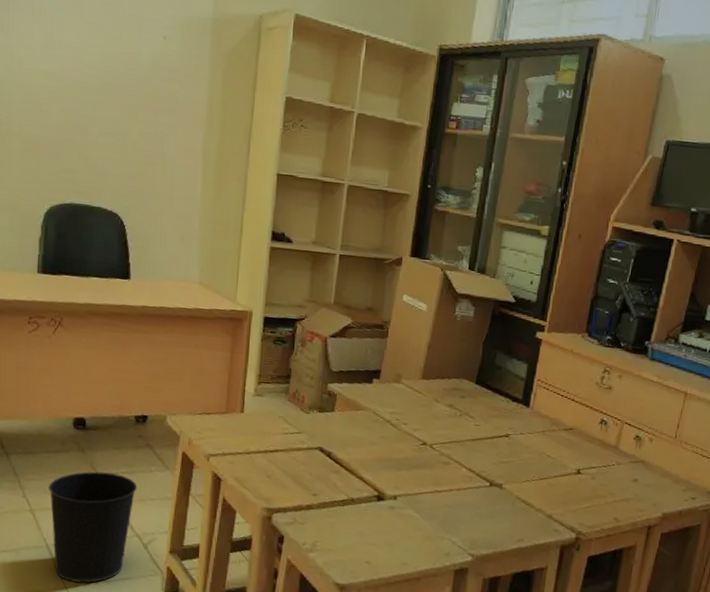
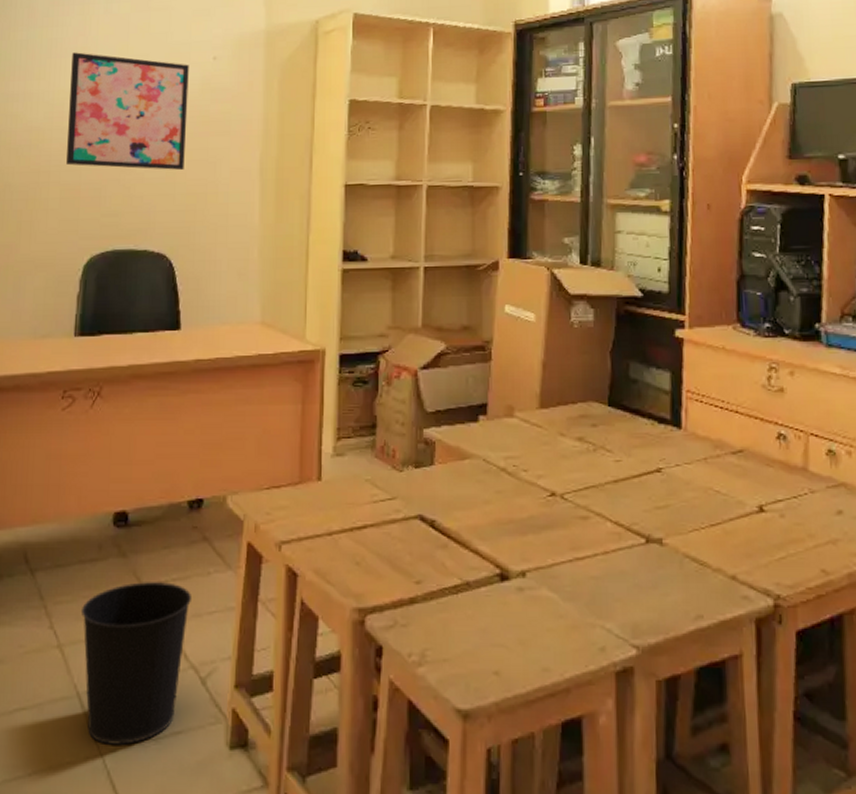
wall art: none [26,10,141,139] -> present [66,52,189,170]

